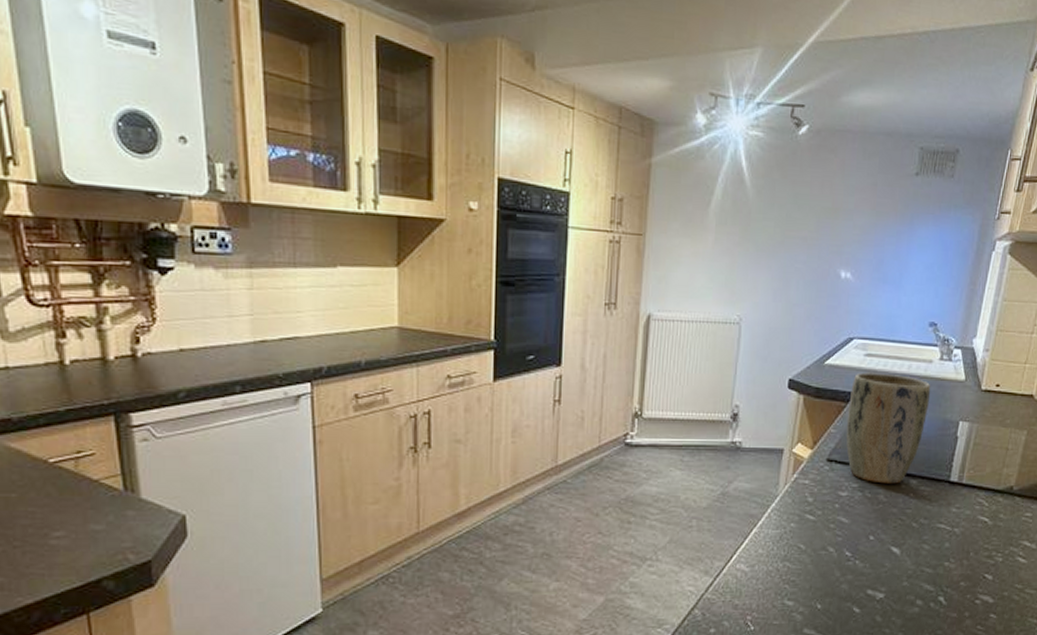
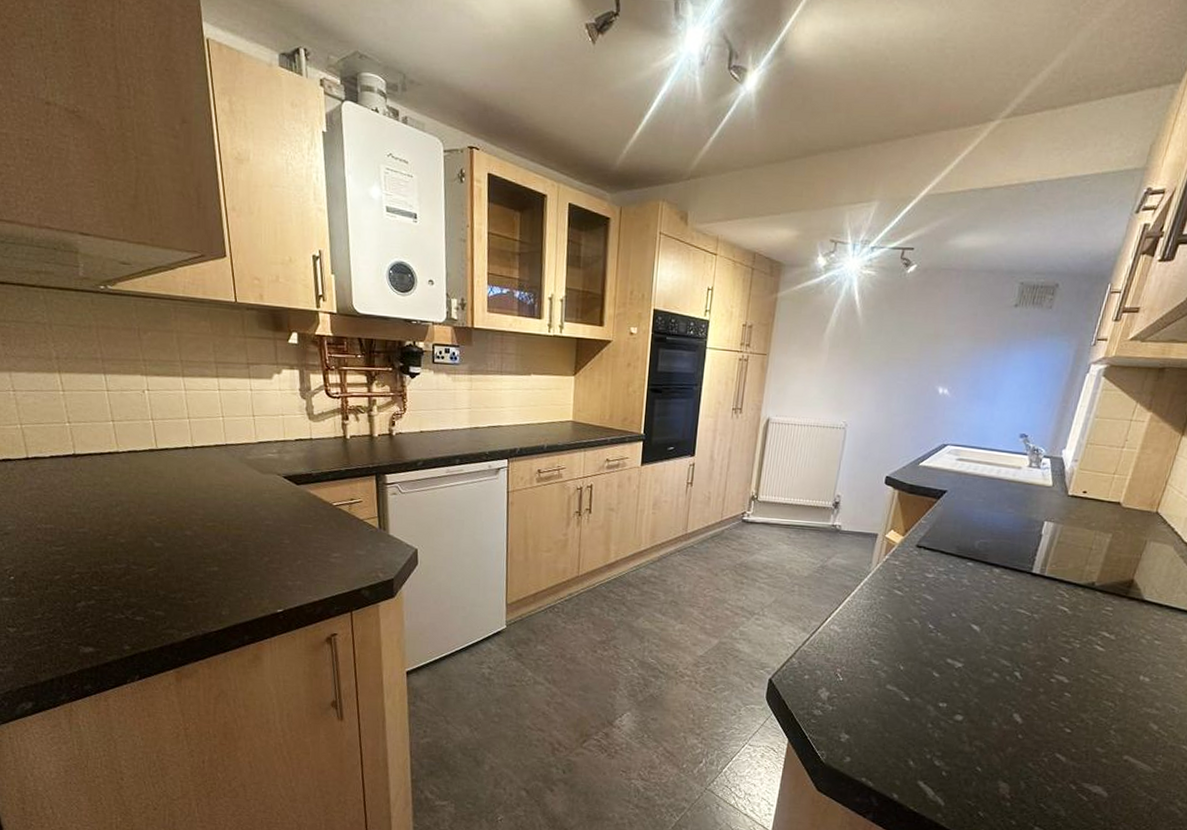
plant pot: present [845,372,931,484] -> none [935,474,1019,571]

